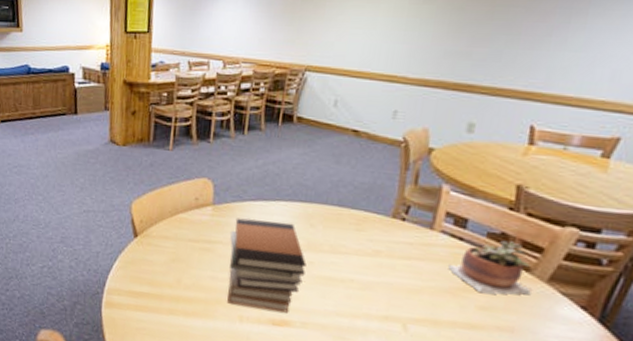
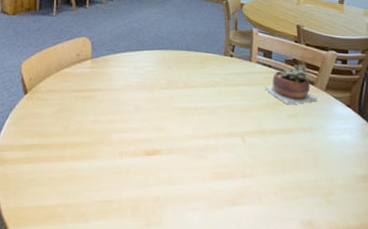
book stack: present [227,218,307,313] -> none [107,67,168,143]

